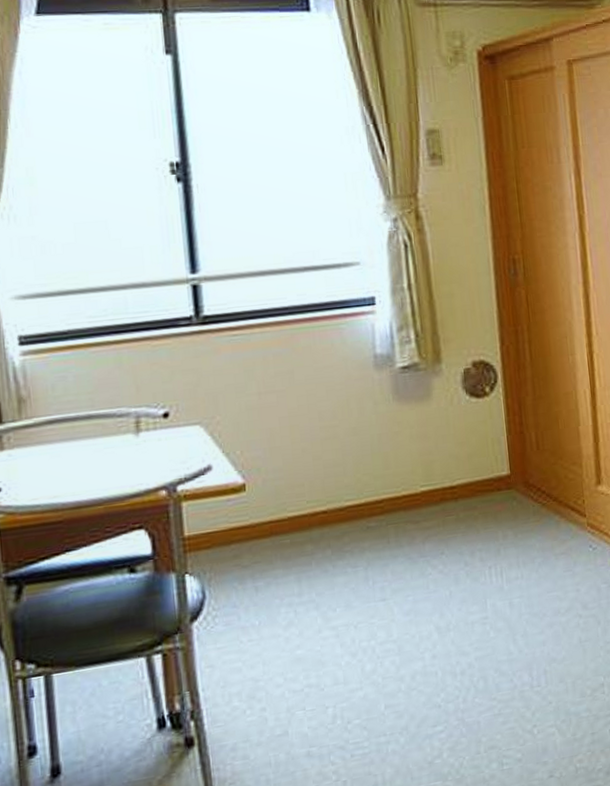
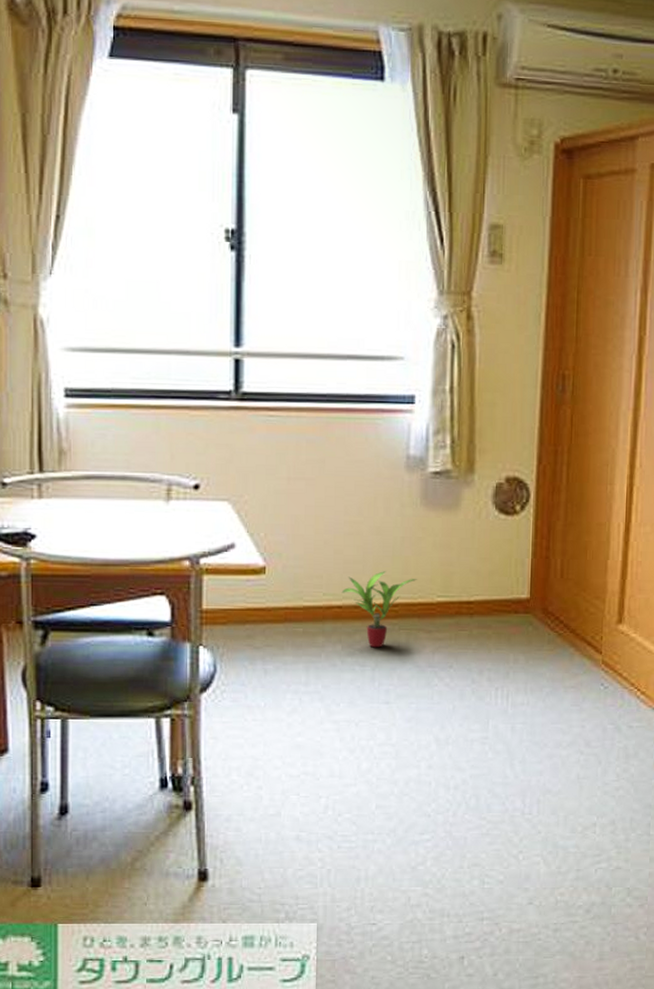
potted plant: none [325,470,399,547] -> present [341,571,417,648]

